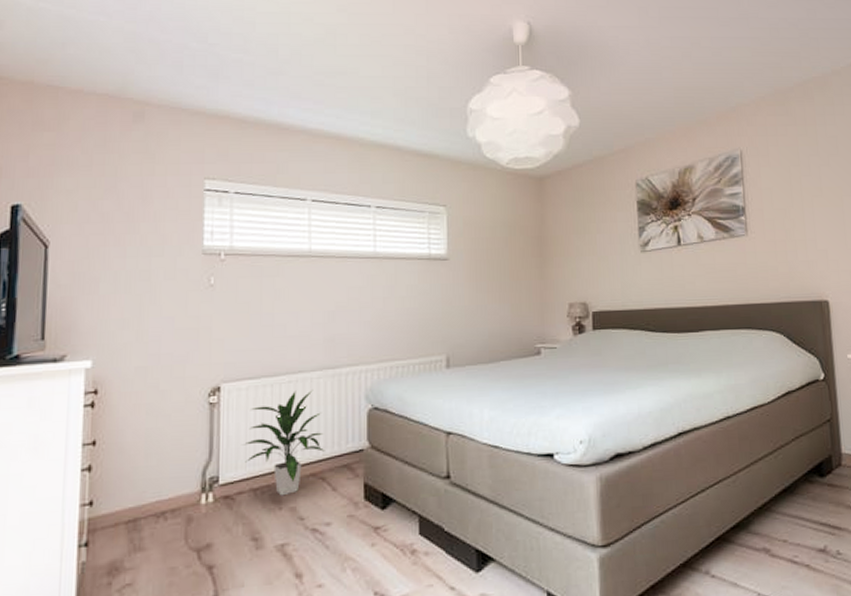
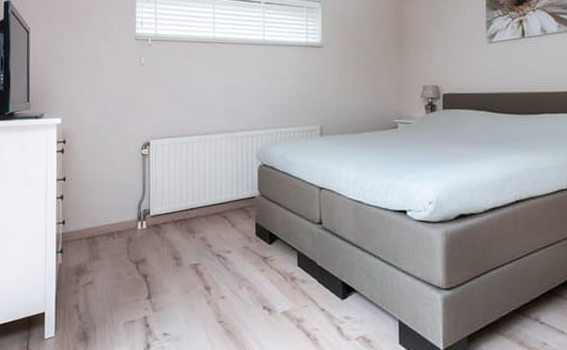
indoor plant: present [242,390,325,496] -> none [166,148,226,228]

